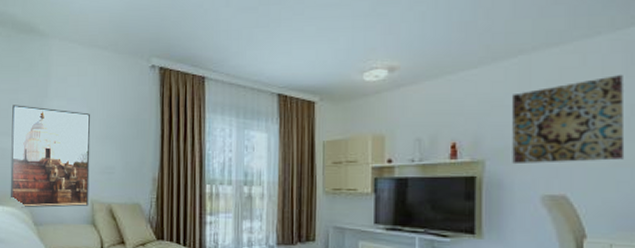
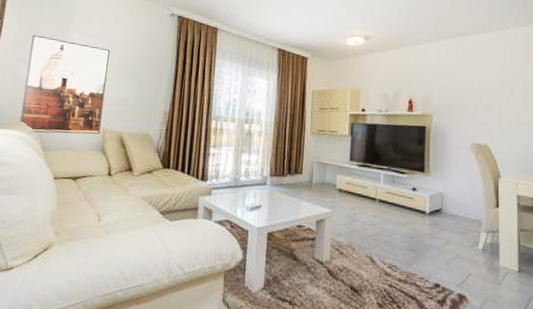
wall art: present [512,75,625,165] -> none [451,58,525,120]

